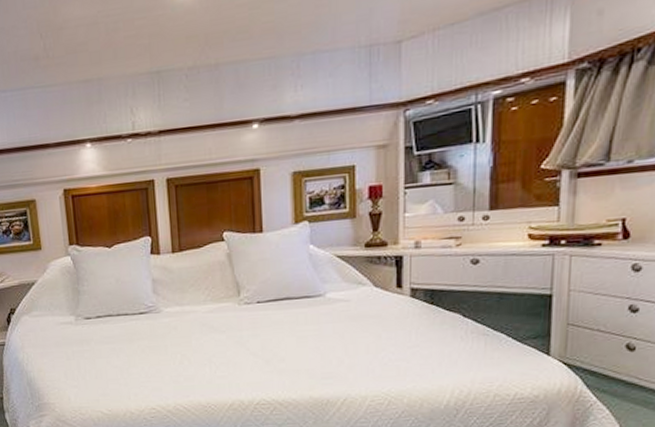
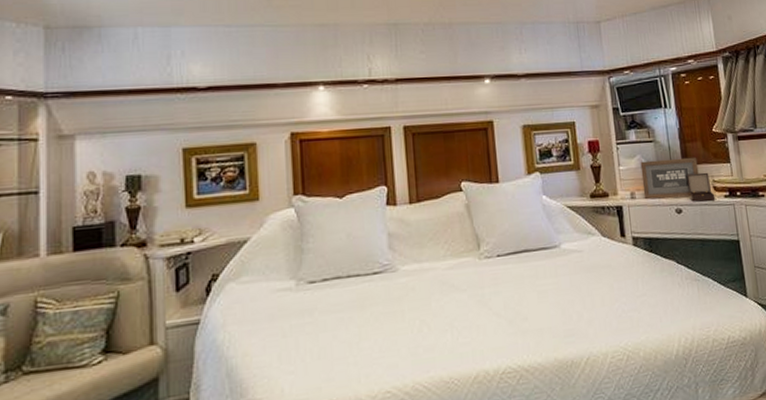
picture frame: none [431,200,512,249] -> present [640,157,699,200]
jewelry box: none [492,217,529,252] -> present [687,172,716,202]

